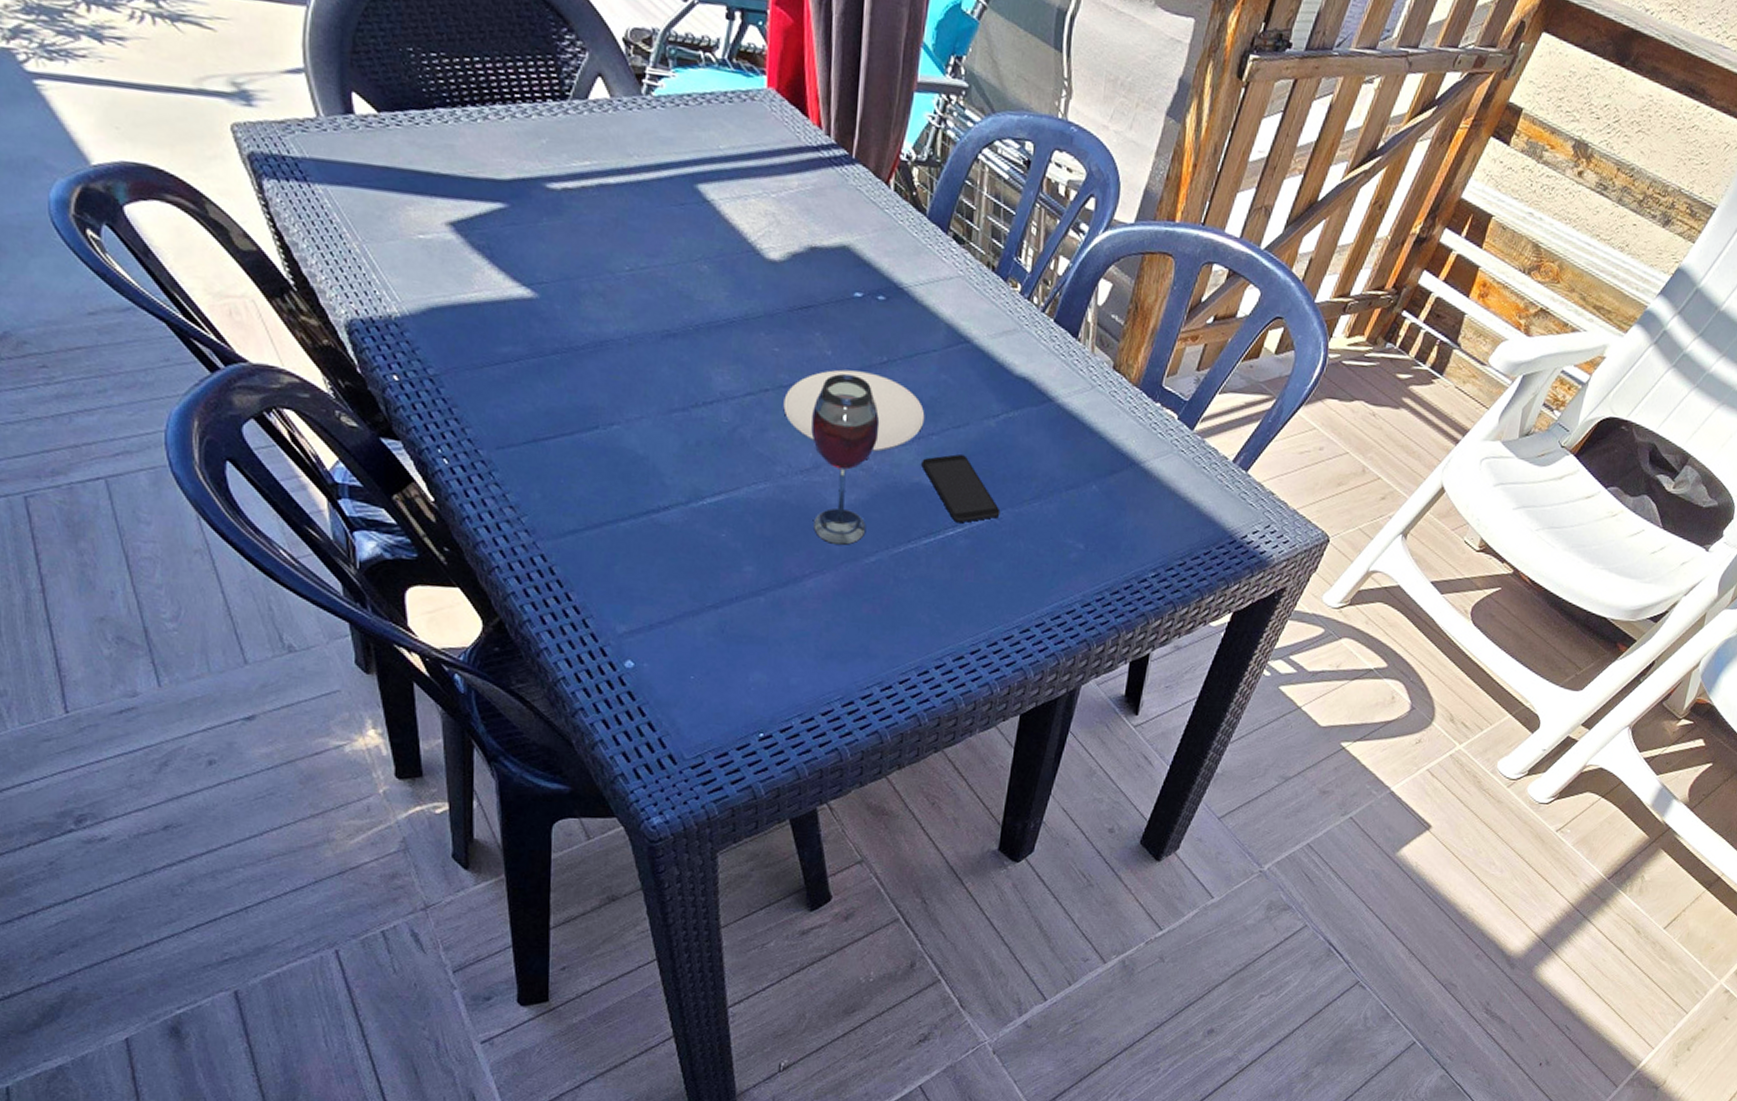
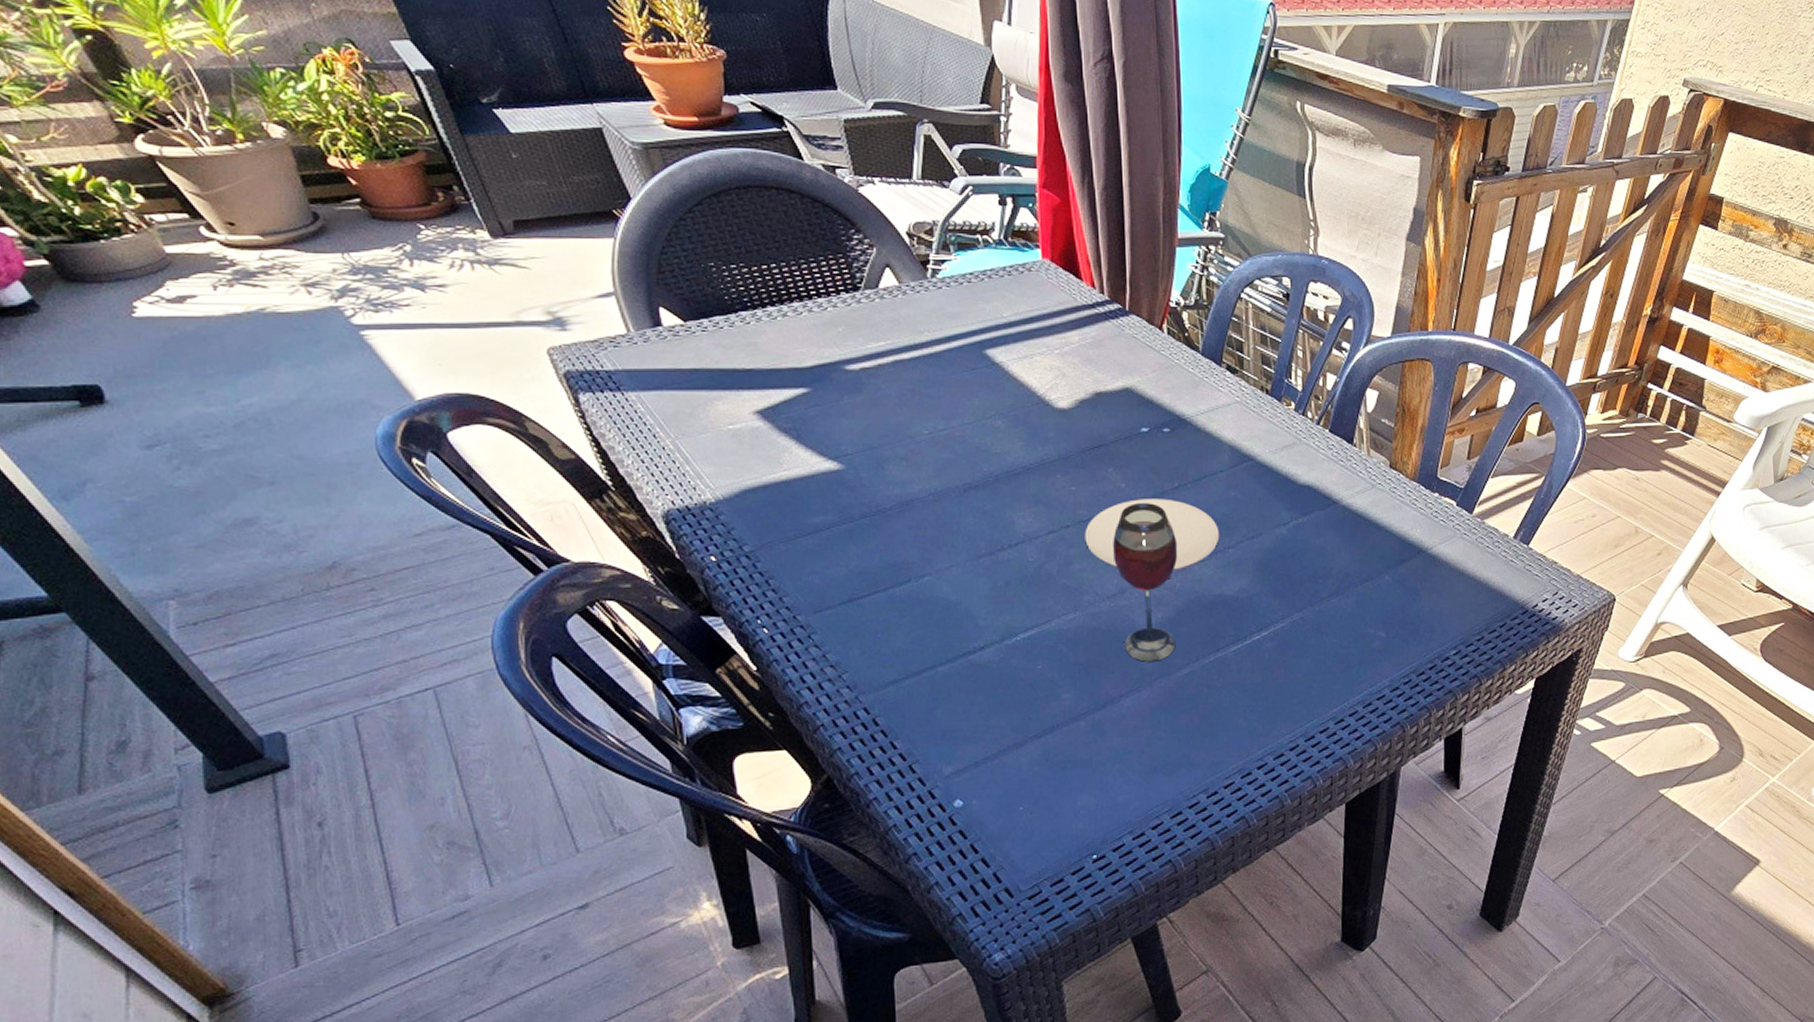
mobile phone: present [921,454,1001,523] -> none [1221,563,1302,627]

